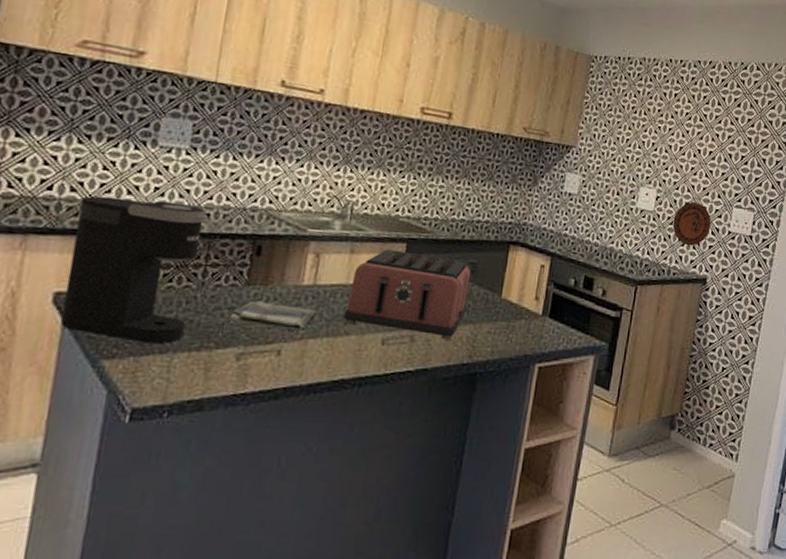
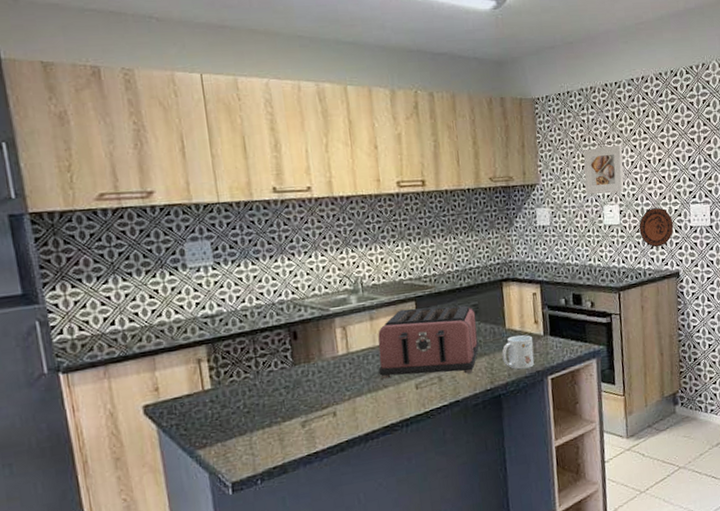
coffee maker: present [61,195,208,344] -> none [140,310,255,433]
dish towel: present [228,301,317,331] -> none [286,372,356,399]
mug: none [489,308,529,349] -> present [502,335,535,370]
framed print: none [623,121,674,177] -> present [583,144,624,195]

